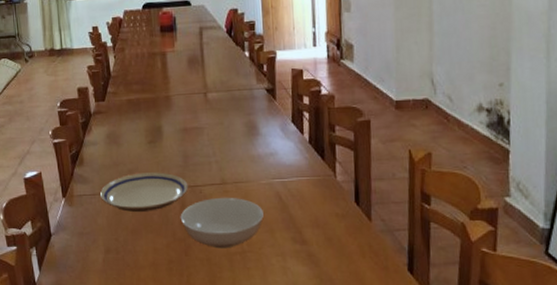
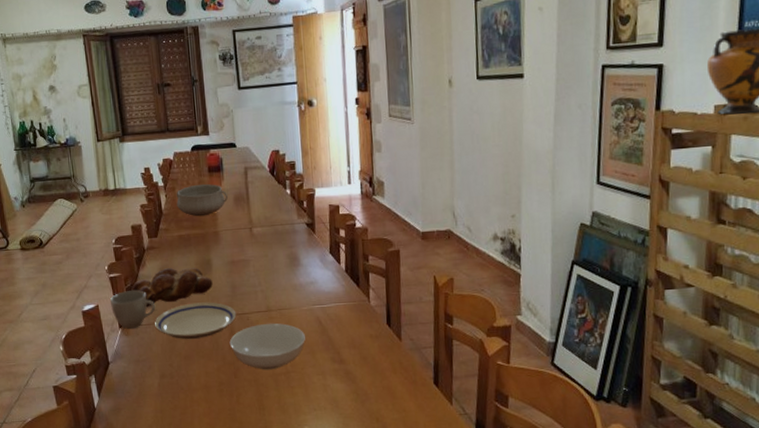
cup: none [53,158,102,199] -> present [109,290,156,329]
bread loaf: none [75,134,163,177] -> present [130,268,213,308]
bowl: none [125,44,181,80] -> present [176,183,228,217]

